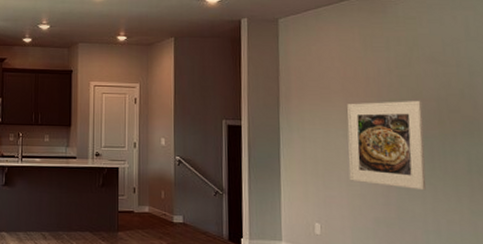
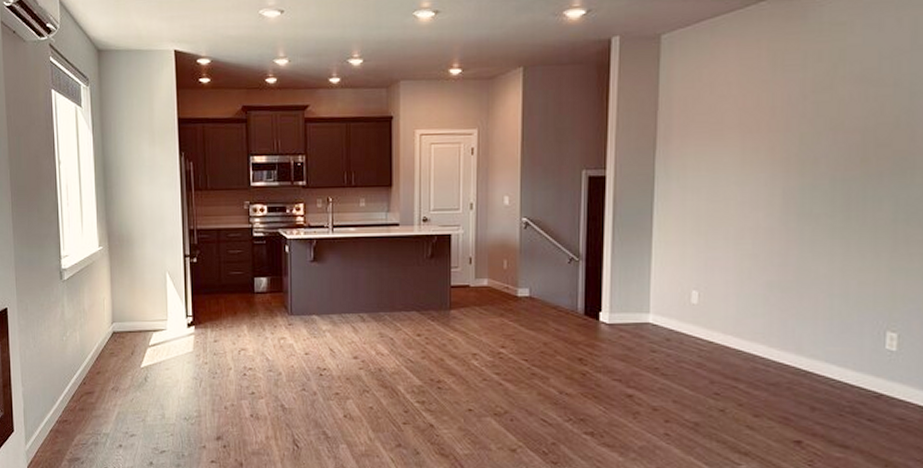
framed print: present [347,101,427,191] -> none [739,134,843,246]

